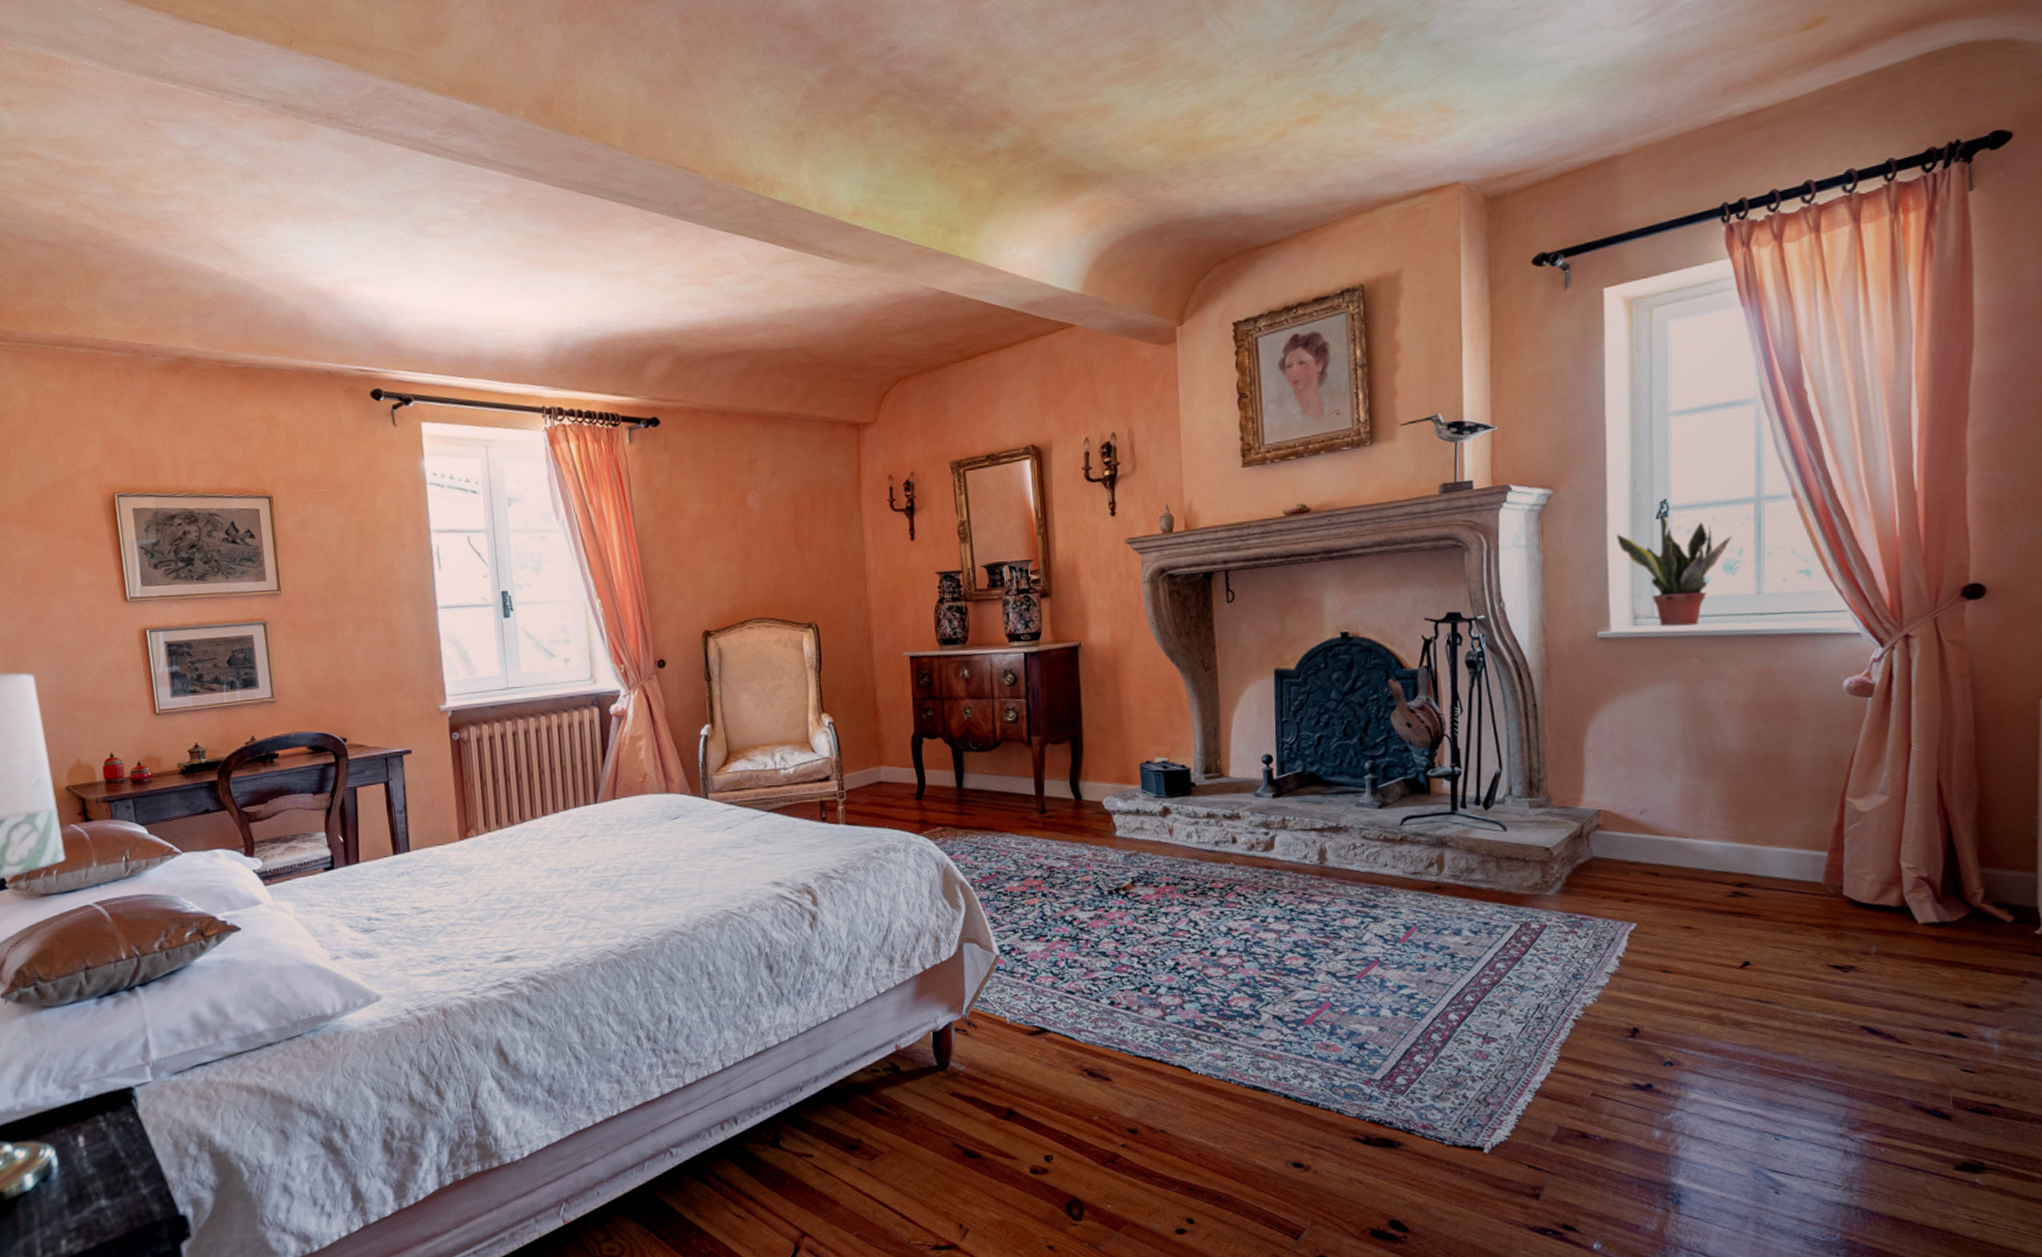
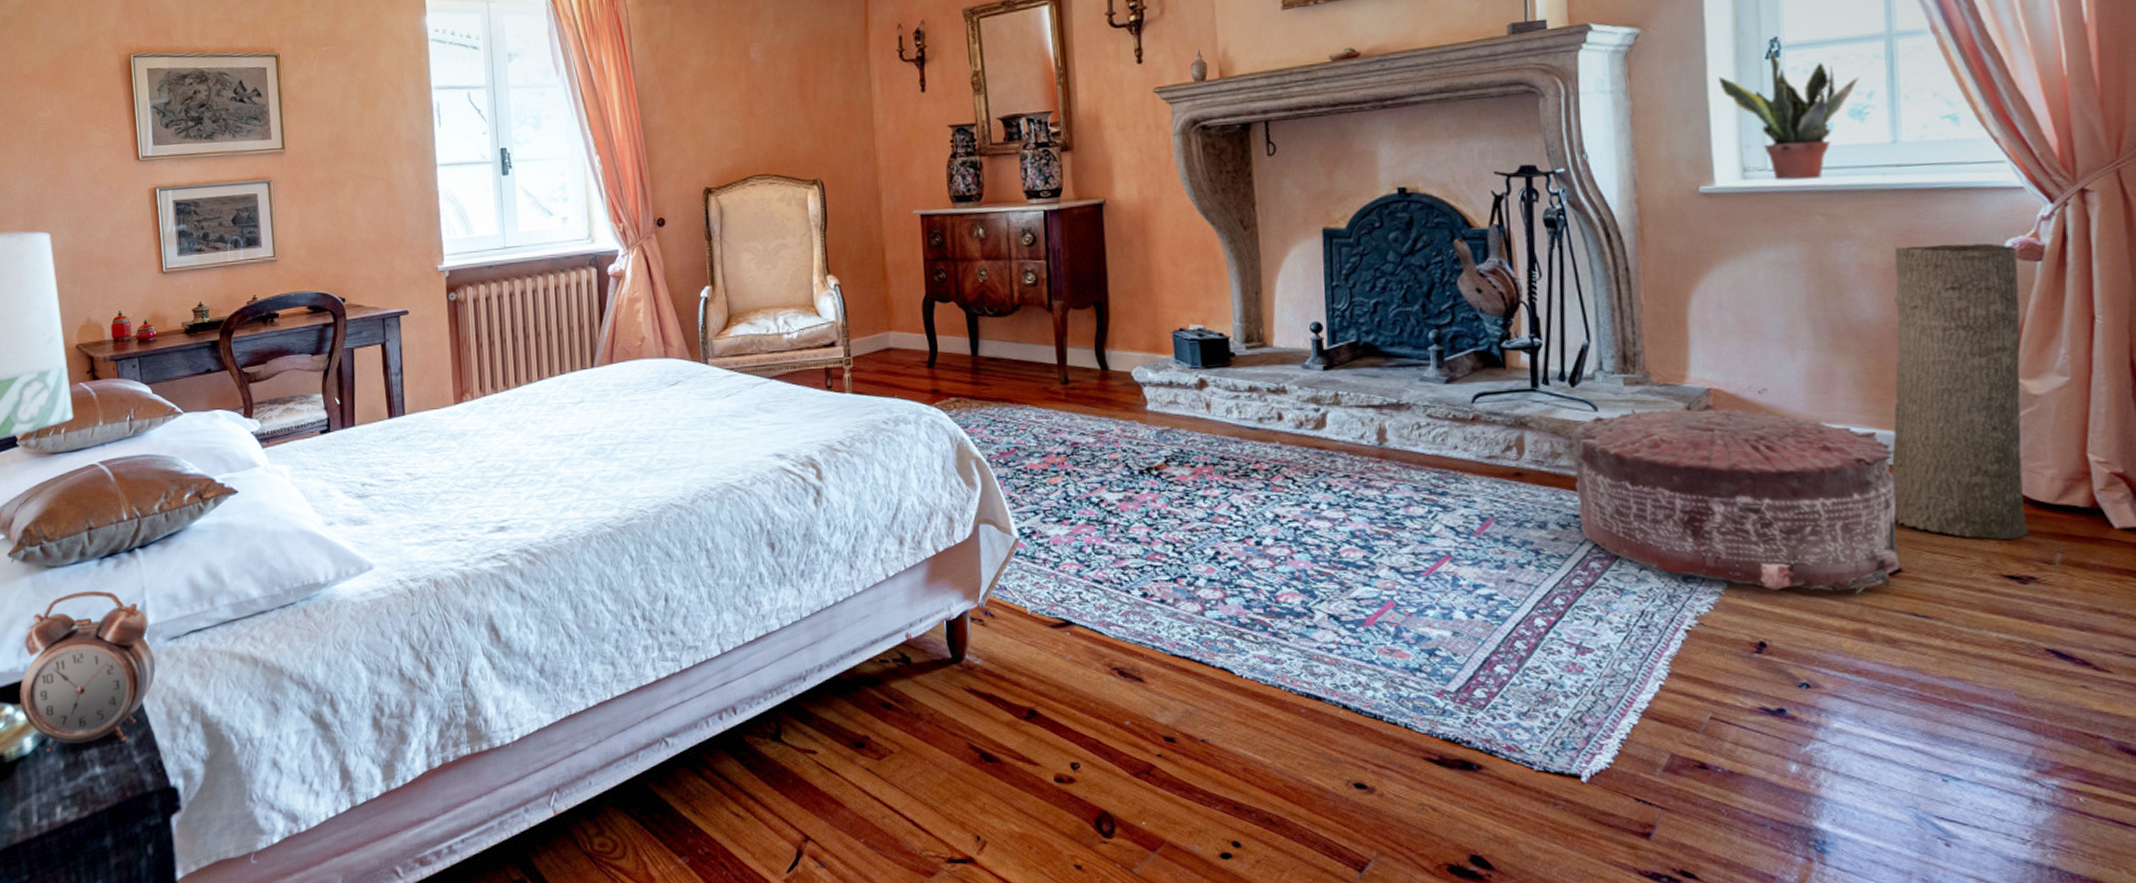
alarm clock: none [18,1029,161,1189] -> present [19,590,156,754]
pouf: none [1483,827,1749,986] -> present [1570,408,1901,595]
decorative log: none [1745,681,1854,936] -> present [1891,243,2028,539]

